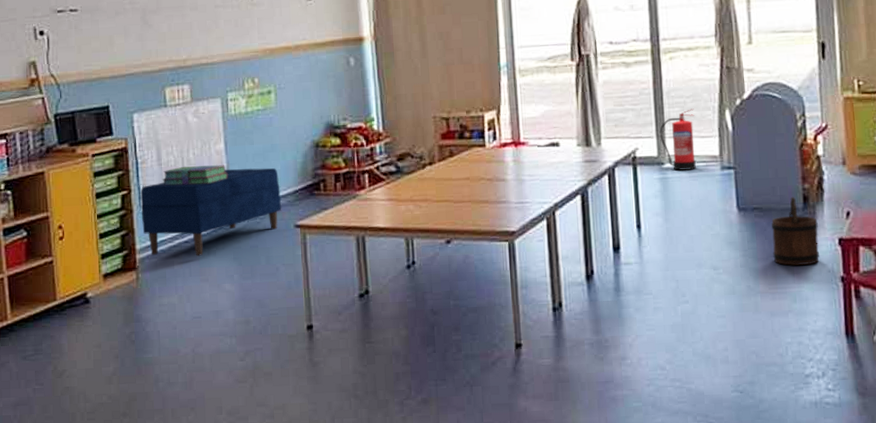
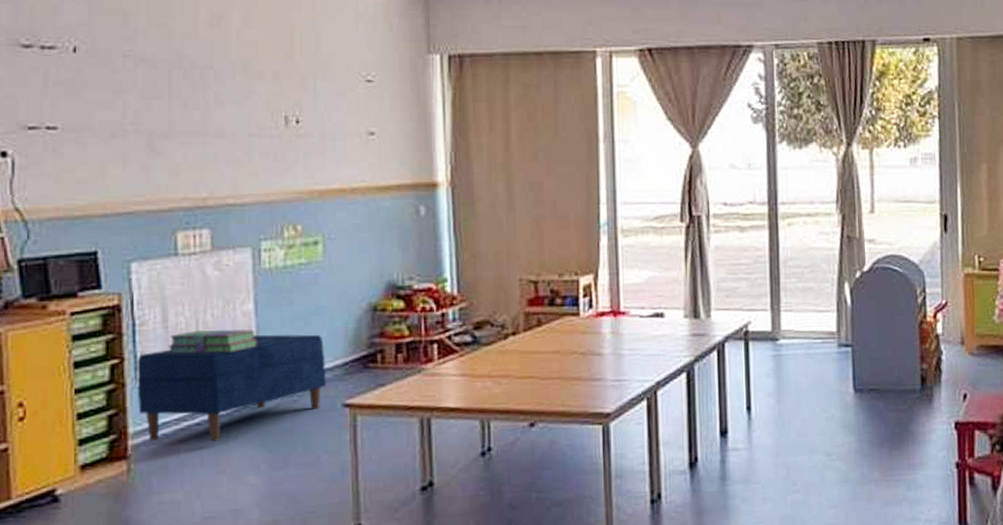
fire extinguisher: present [659,108,696,171] -> none [774,280,812,347]
bucket: present [771,196,819,266] -> none [888,377,935,451]

